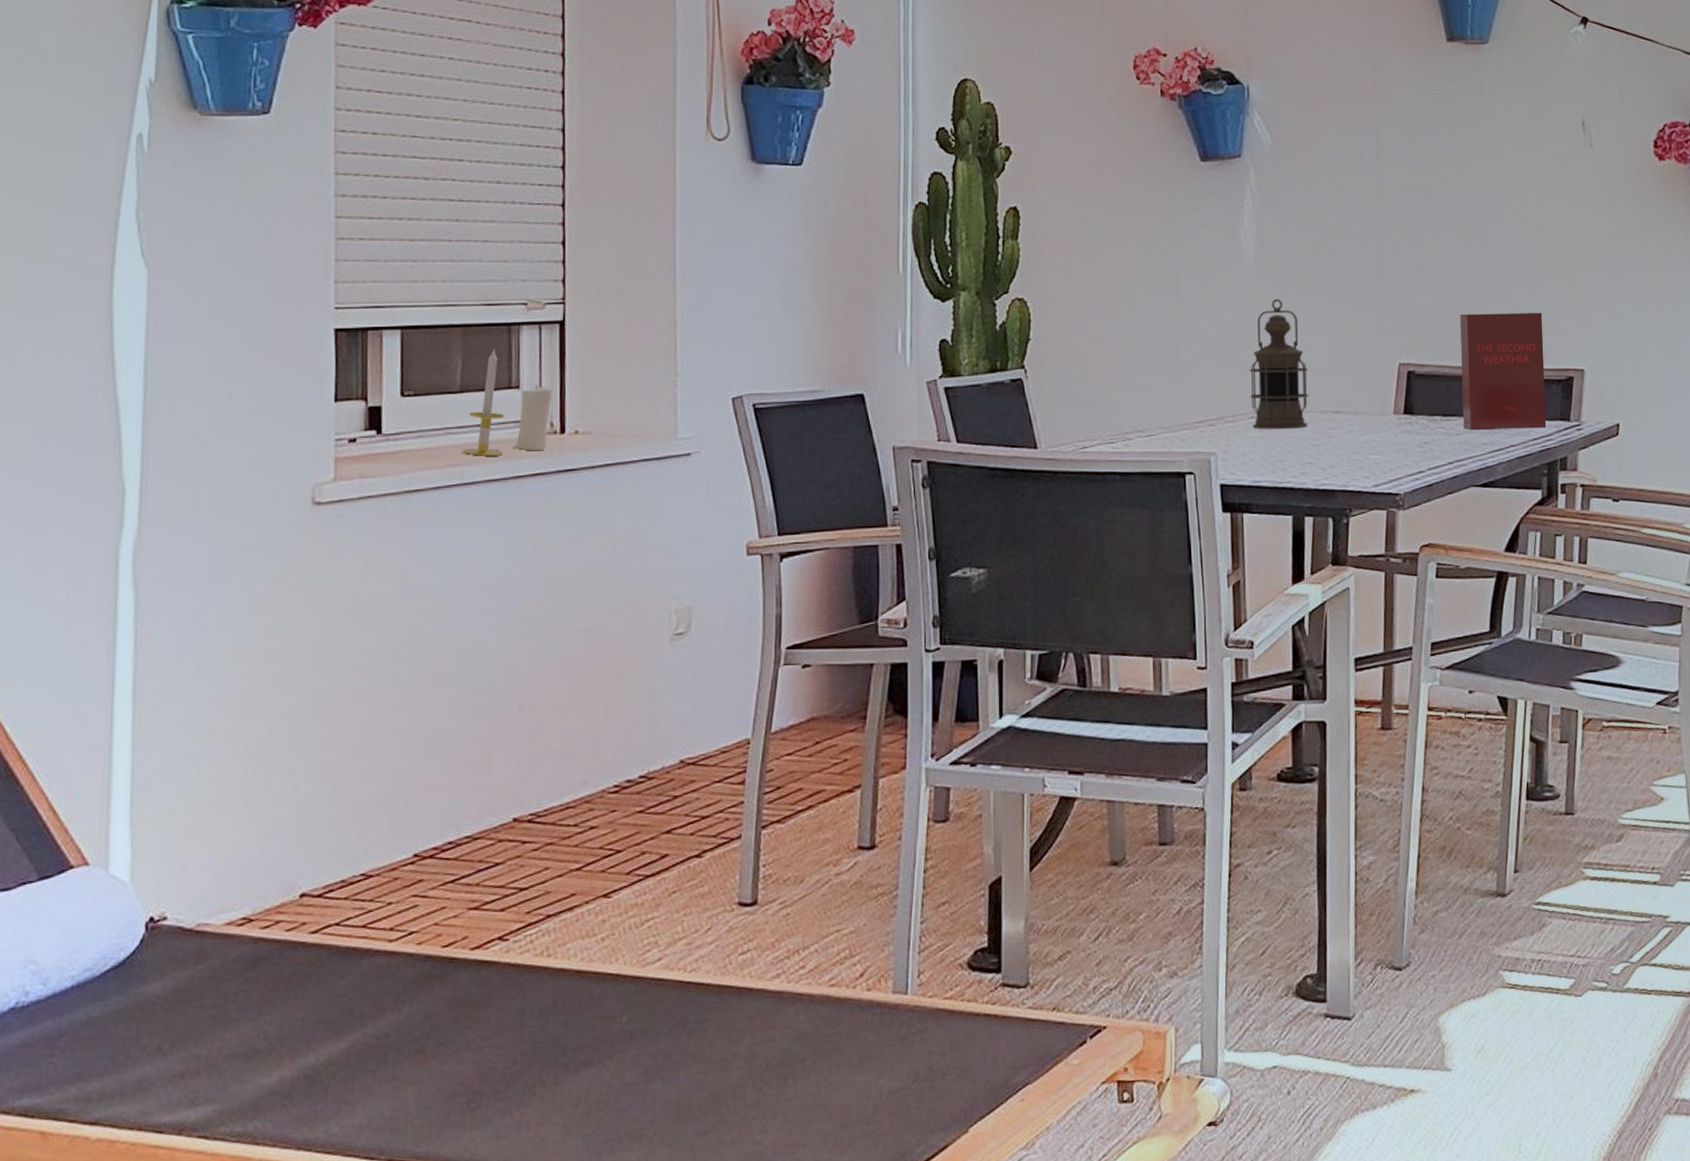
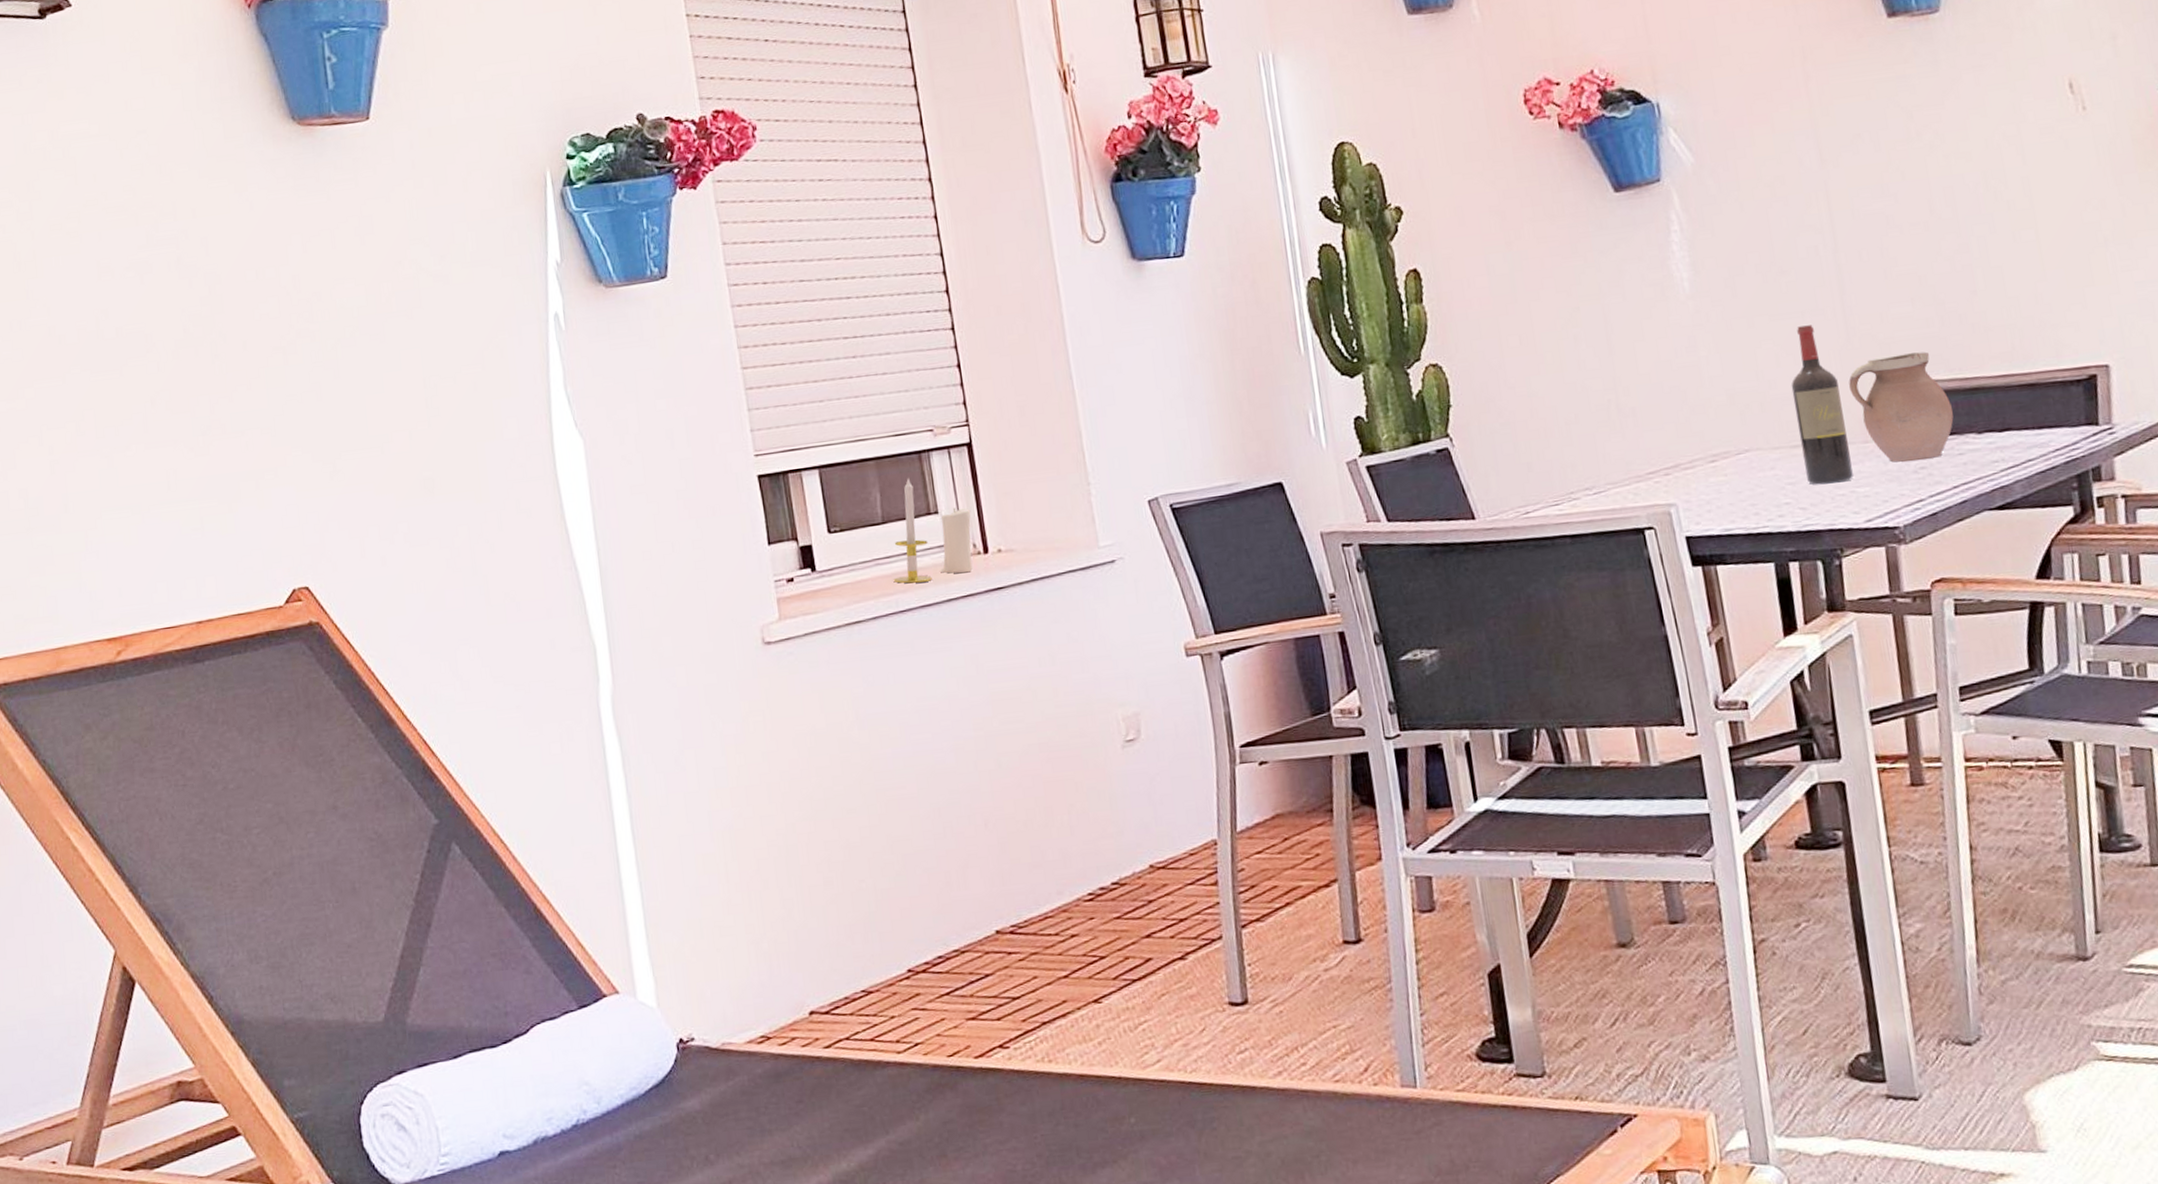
lantern: present [1249,299,1309,430] -> none [1702,330,1779,474]
wine bottle: none [1327,304,1368,449] -> present [1791,325,1854,485]
pitcher: none [1375,340,1456,436] -> present [1848,352,1954,463]
book: present [1460,312,1547,431] -> none [1945,306,2070,449]

